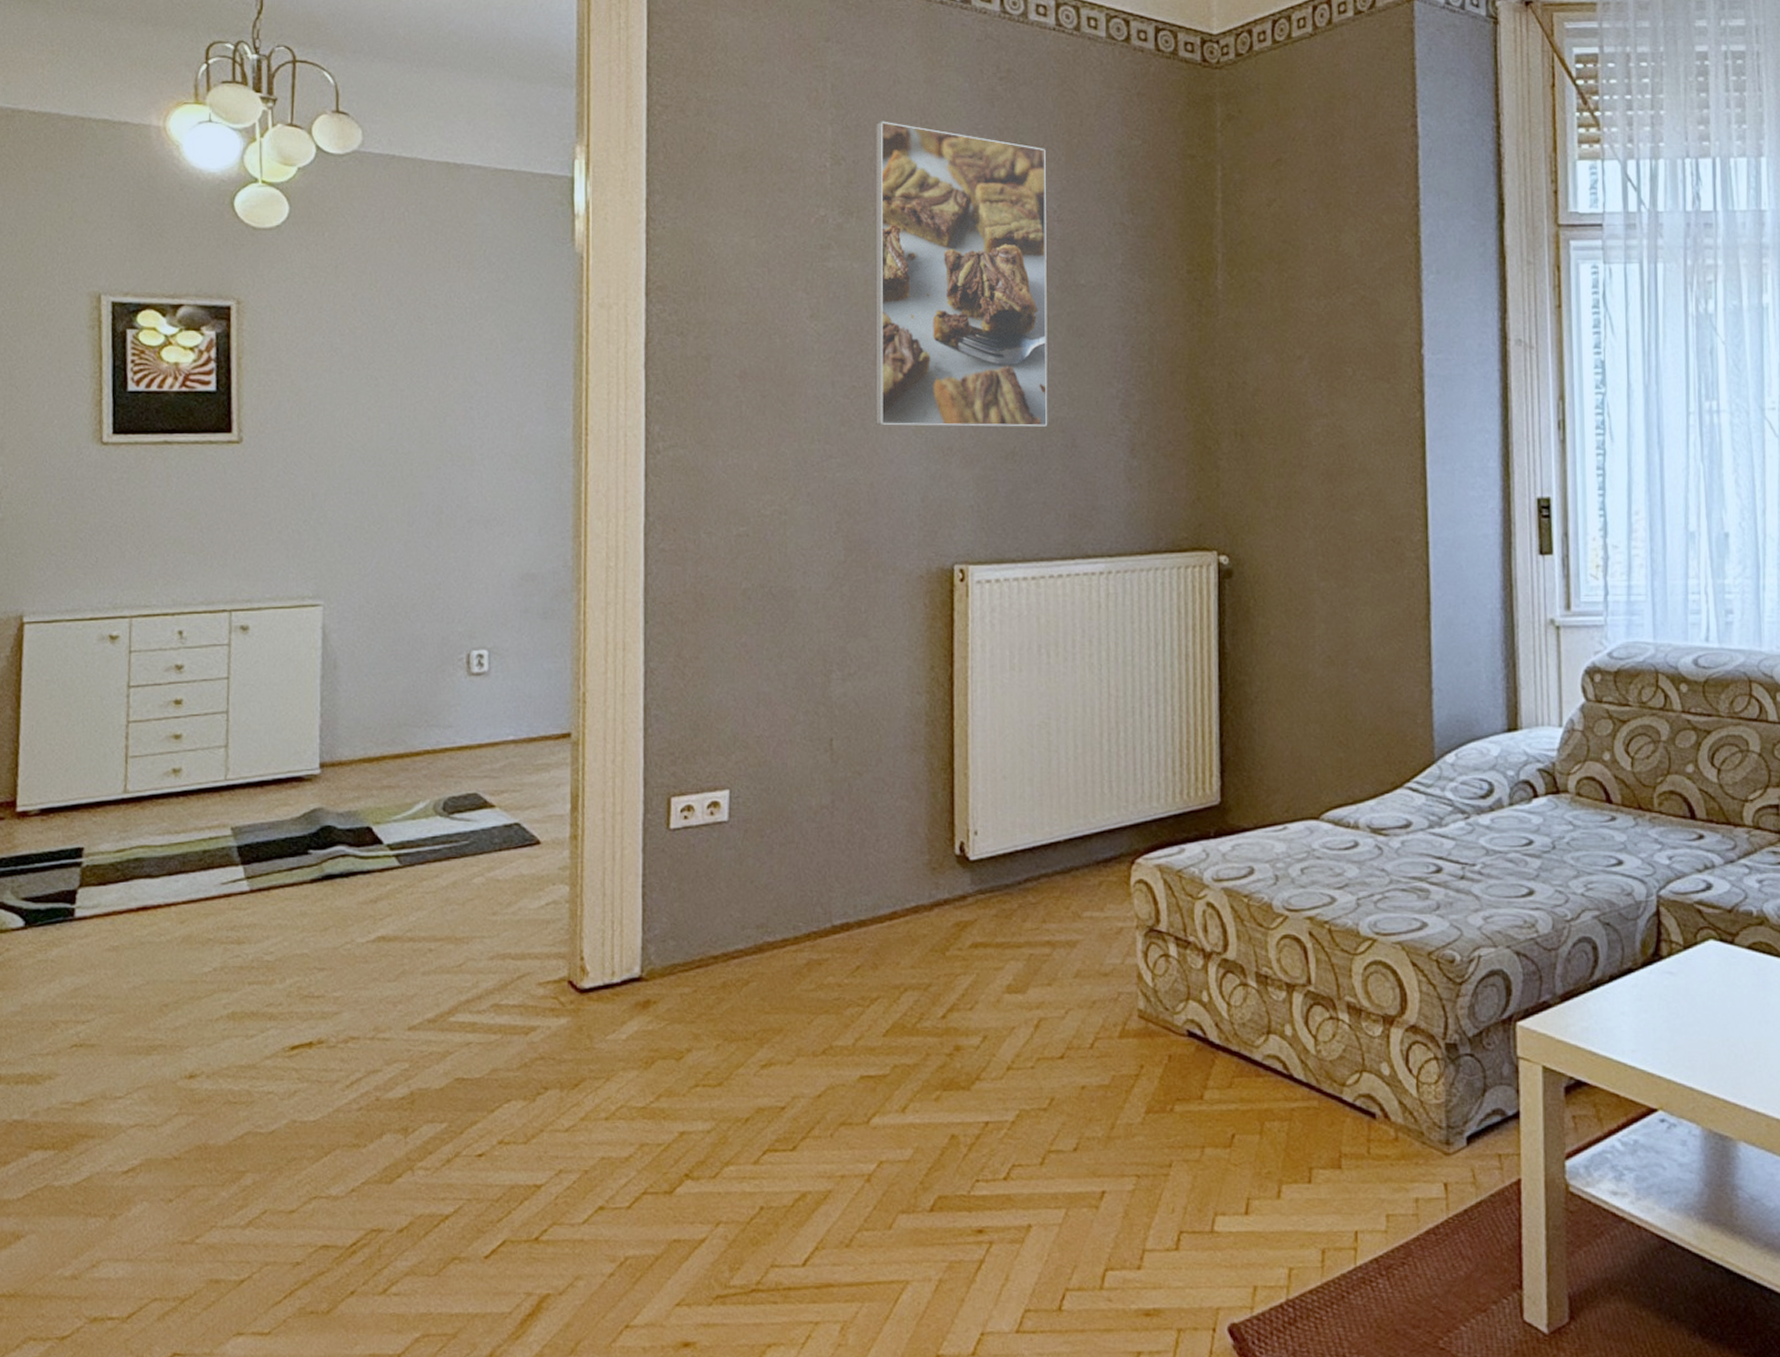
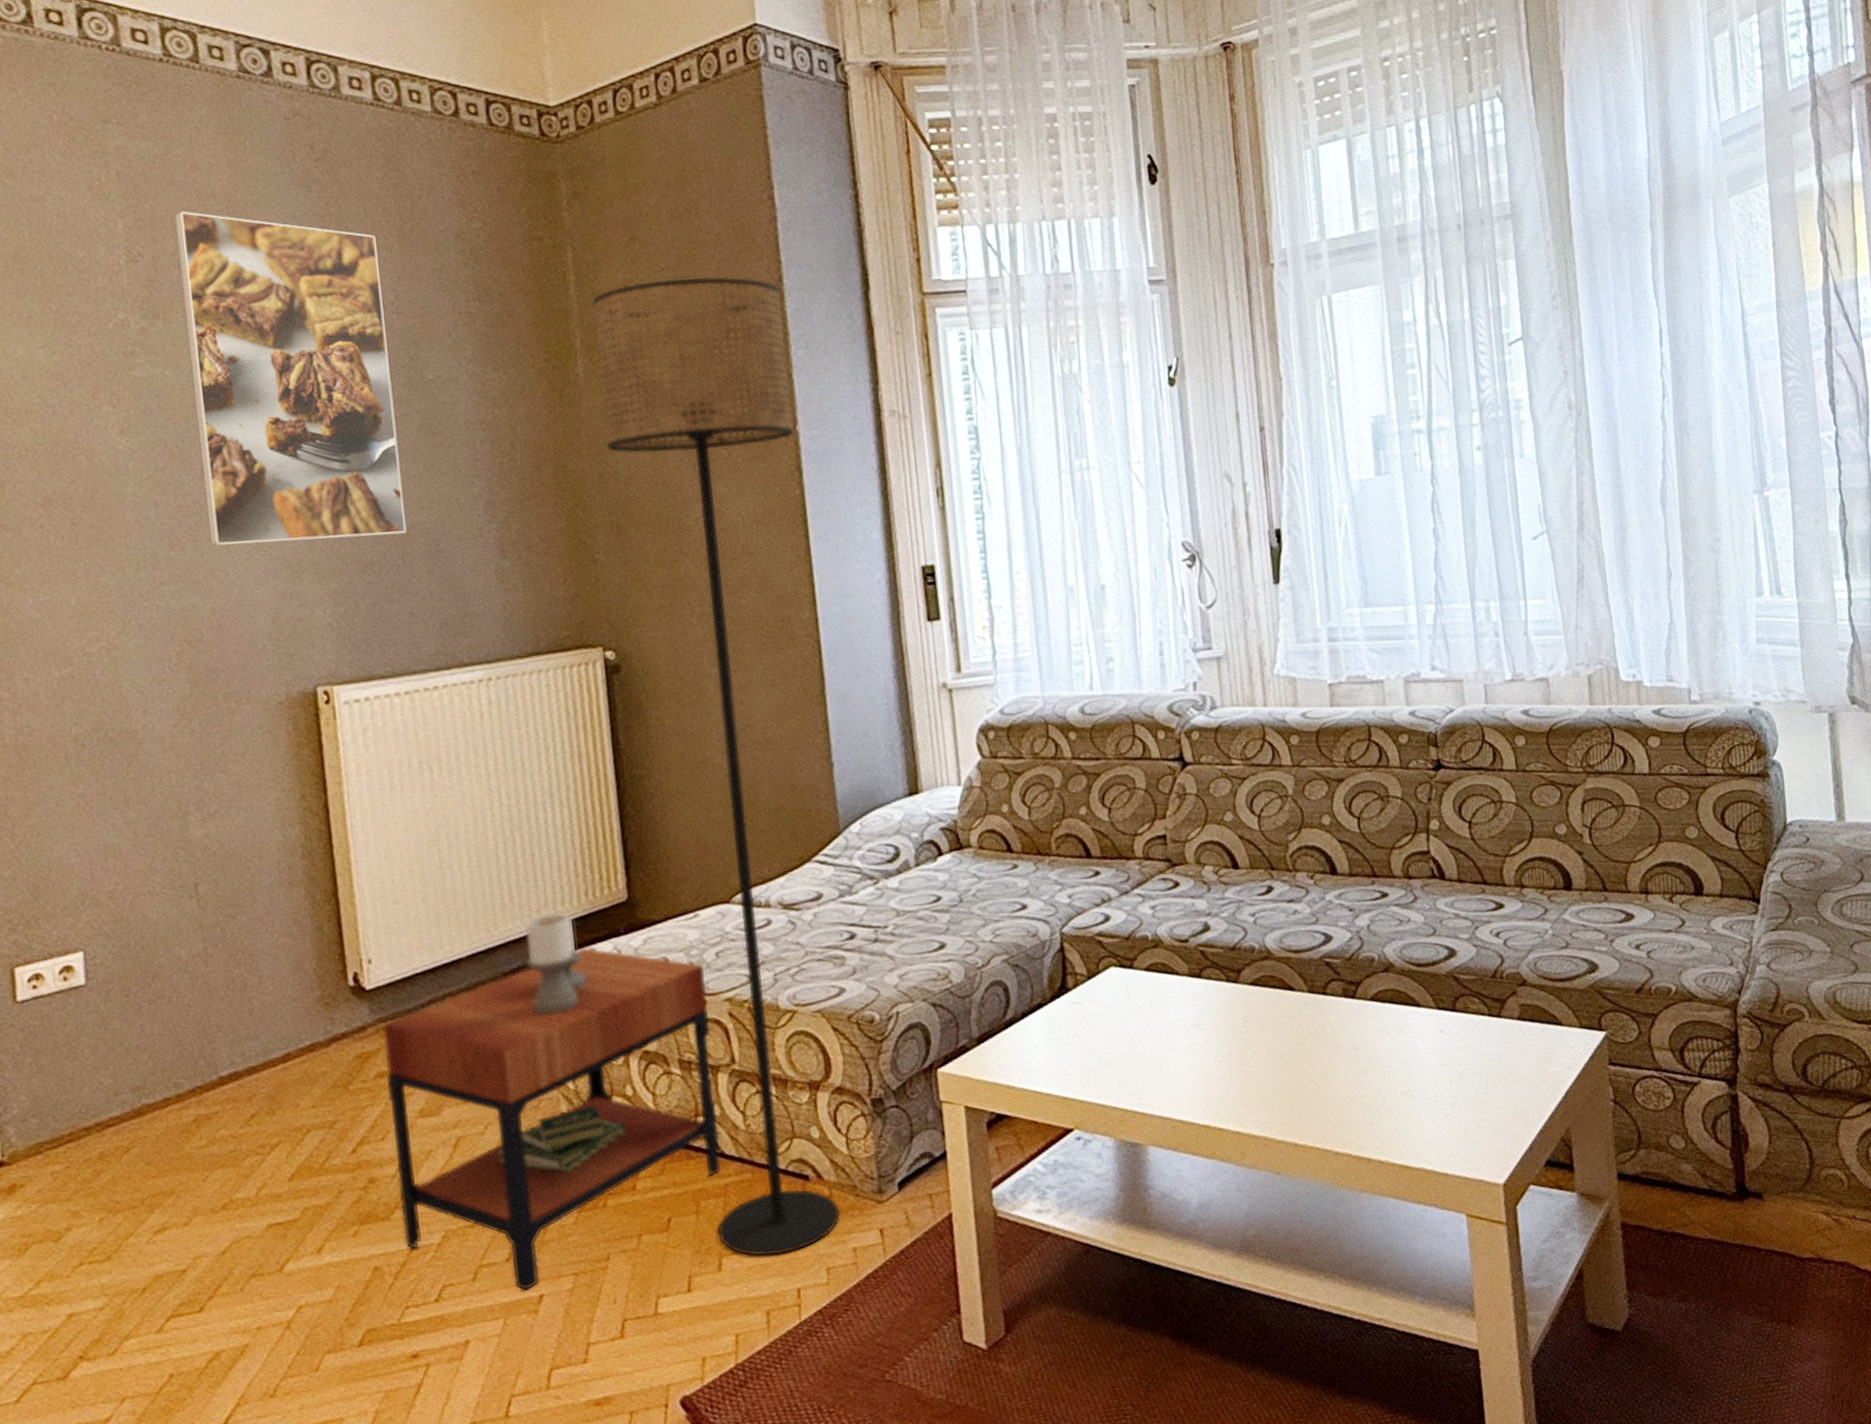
side table: none [979,808,1289,1184] -> present [383,913,720,1291]
floor lamp: none [1236,199,1419,1192] -> present [592,276,840,1257]

